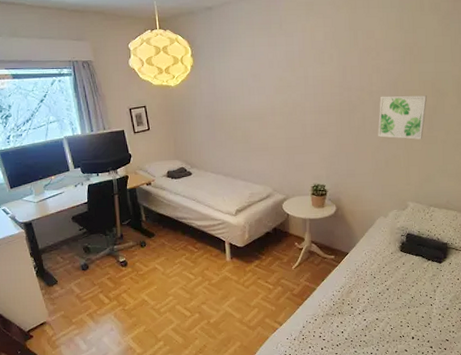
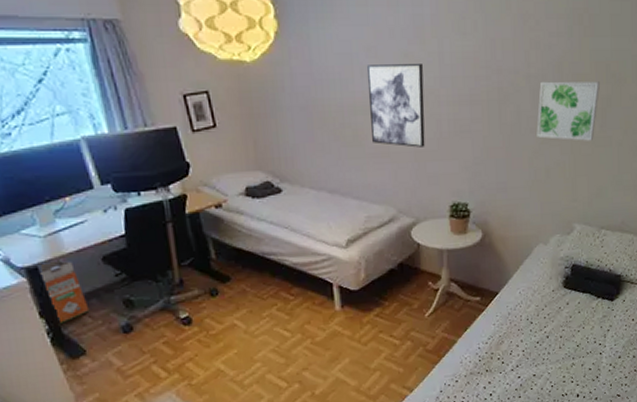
waste bin: none [31,216,62,262] -> present [37,256,90,324]
wall art: none [253,85,294,144] -> present [366,64,425,148]

